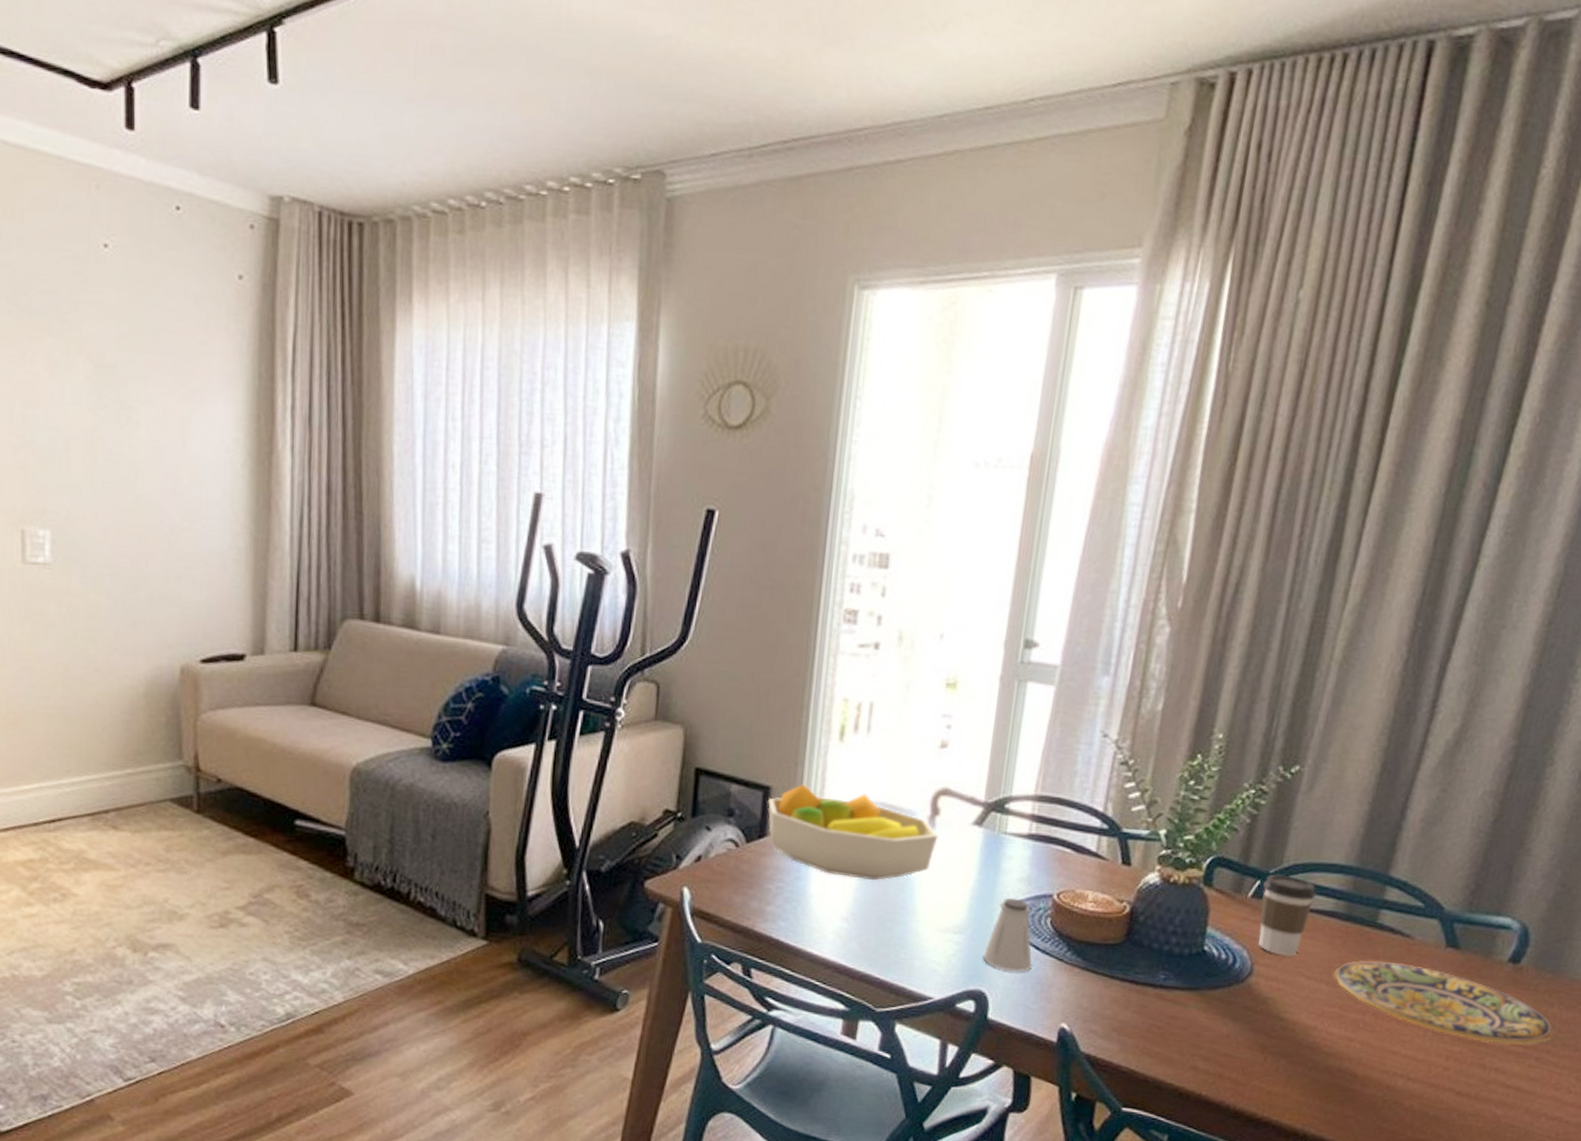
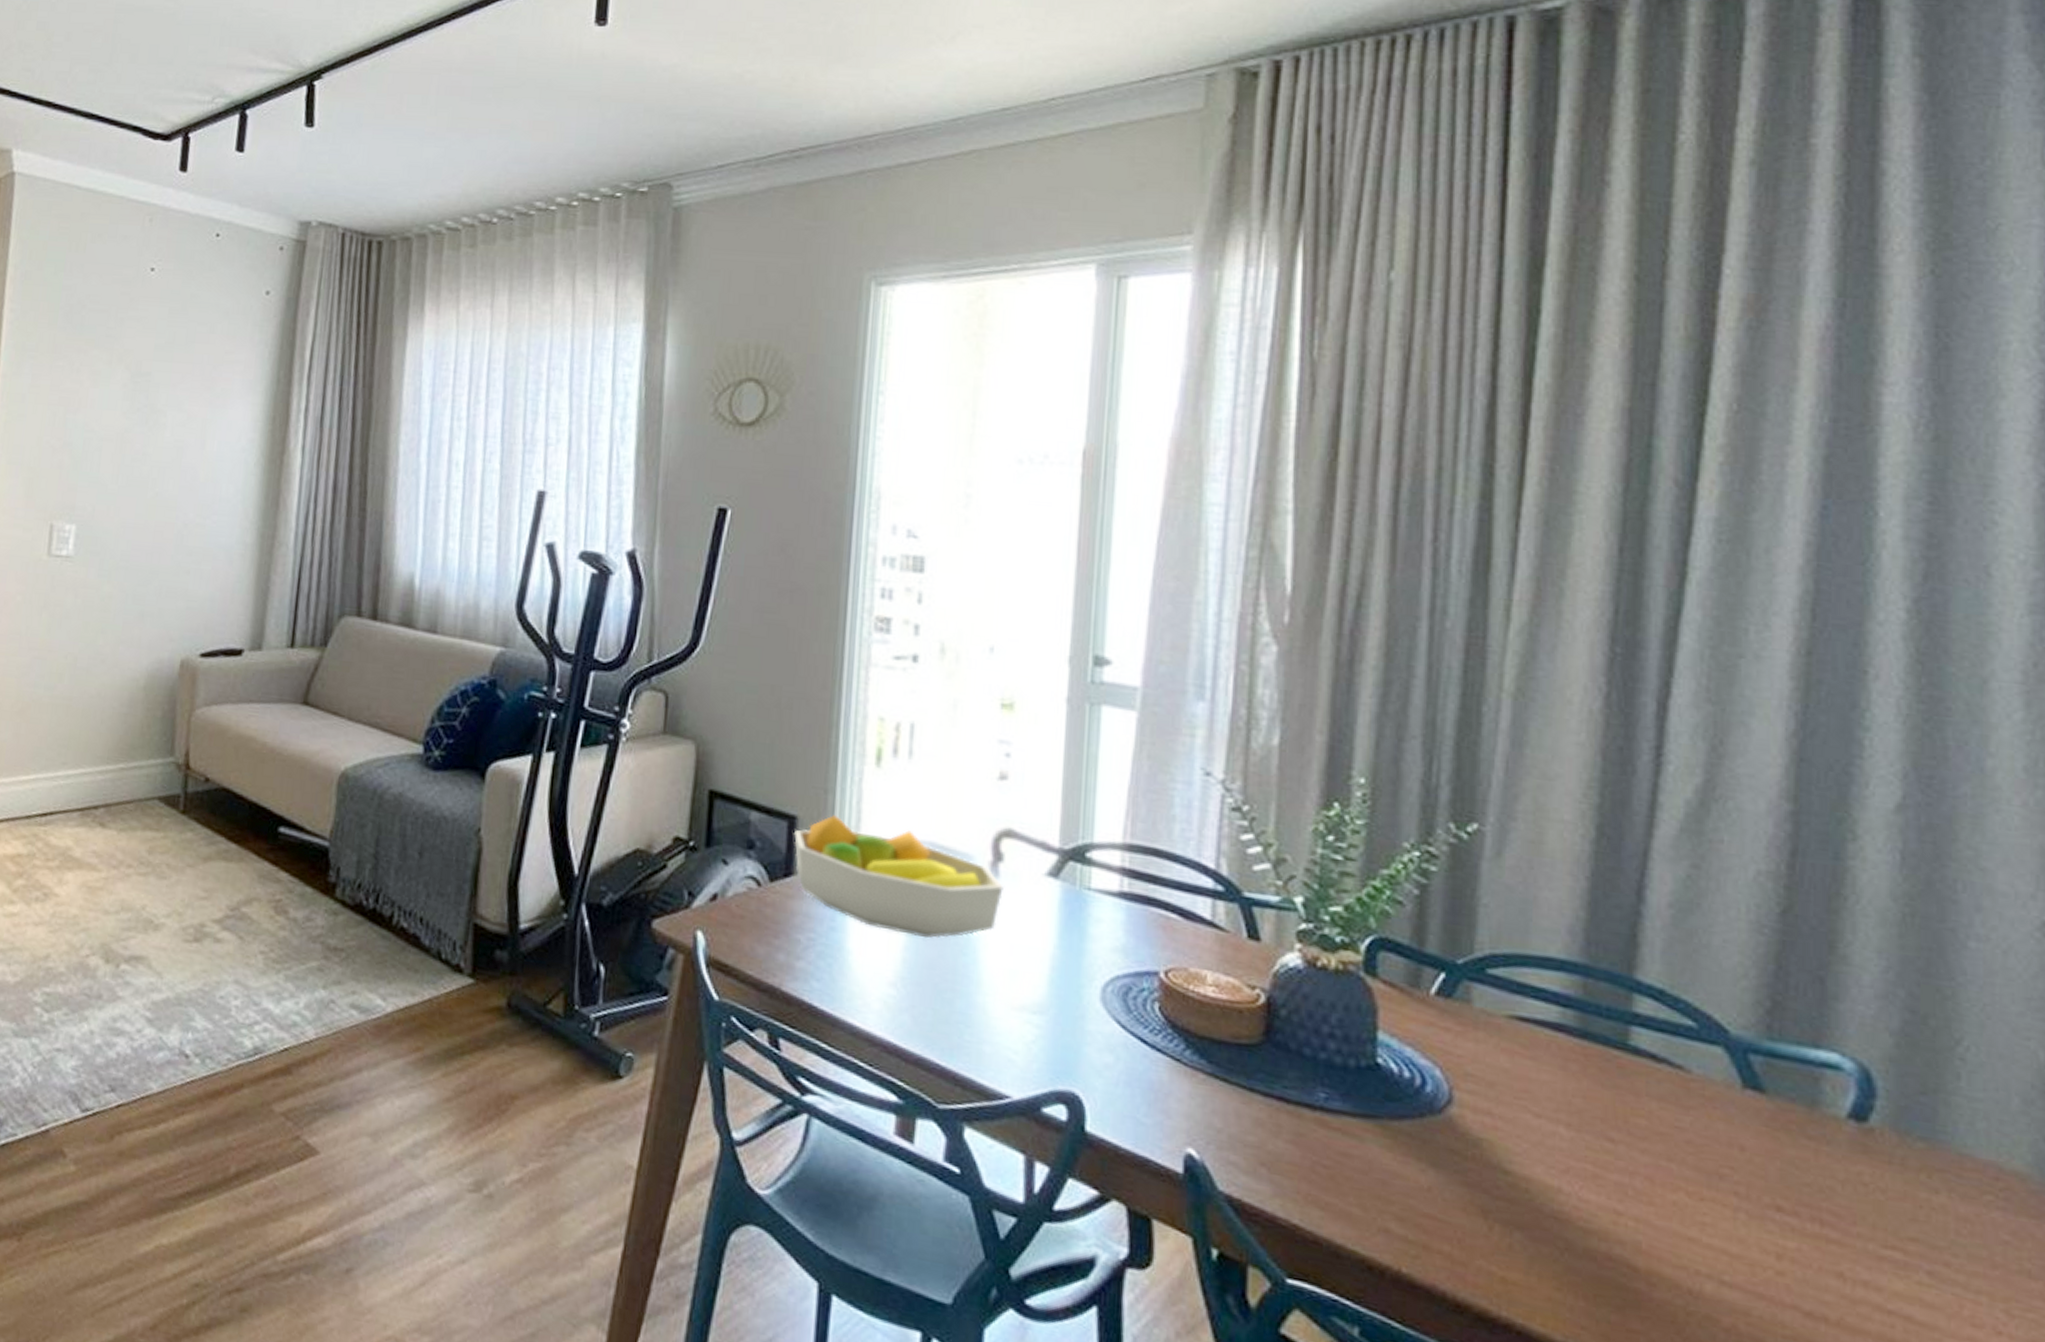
saltshaker: present [983,897,1032,972] -> none [1072,972,1139,1072]
coffee cup: present [1258,874,1316,956] -> none [1450,966,1529,1082]
plate: present [1334,960,1556,1045] -> none [1575,1096,1951,1249]

